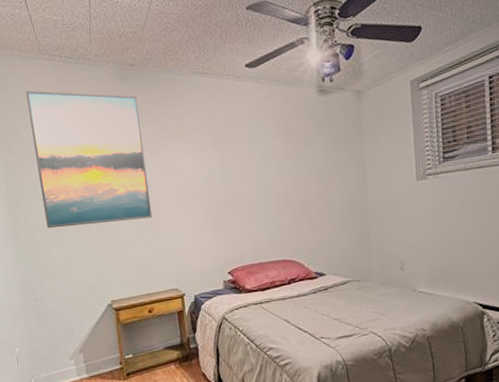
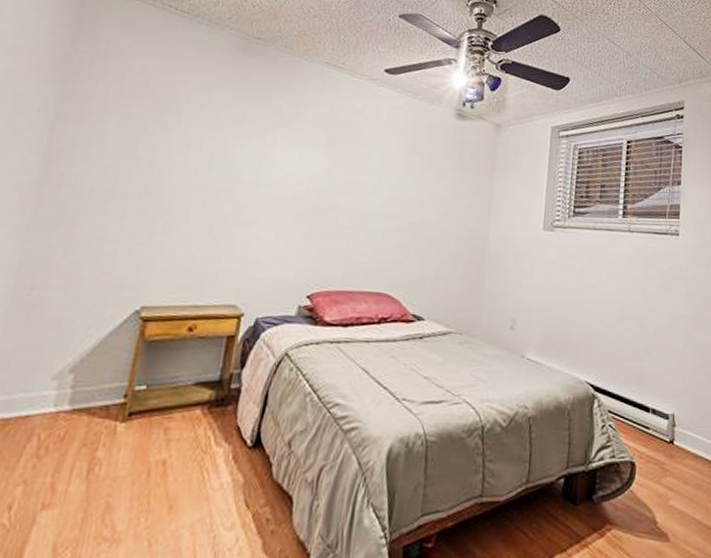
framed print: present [26,90,153,229] -> none [86,33,254,211]

